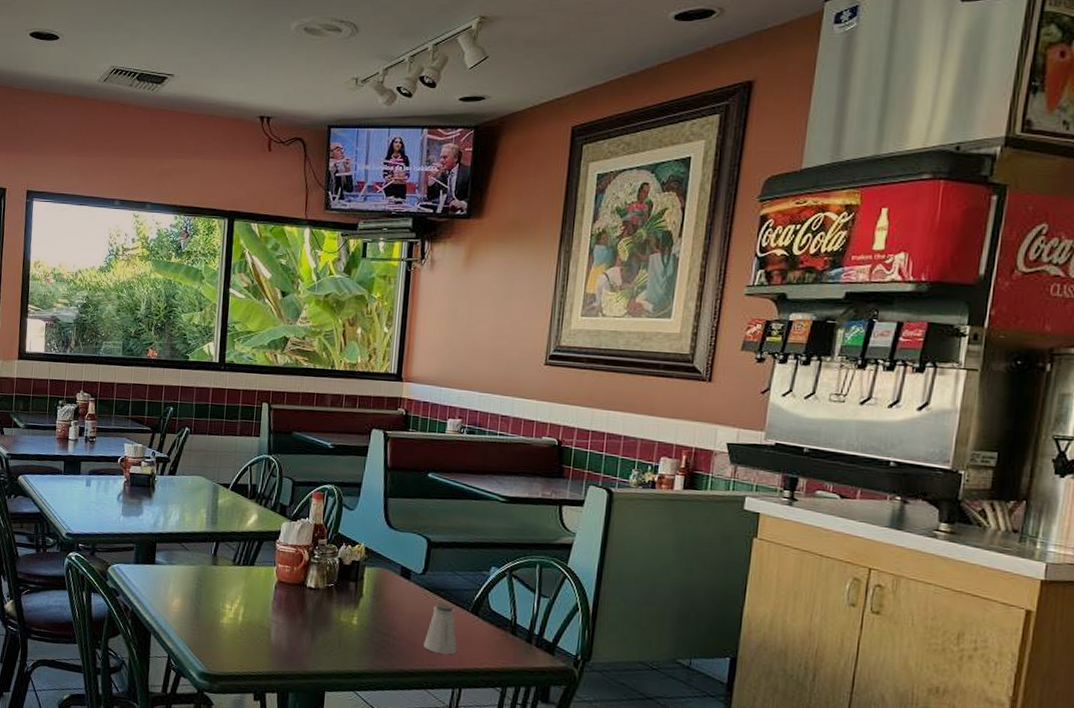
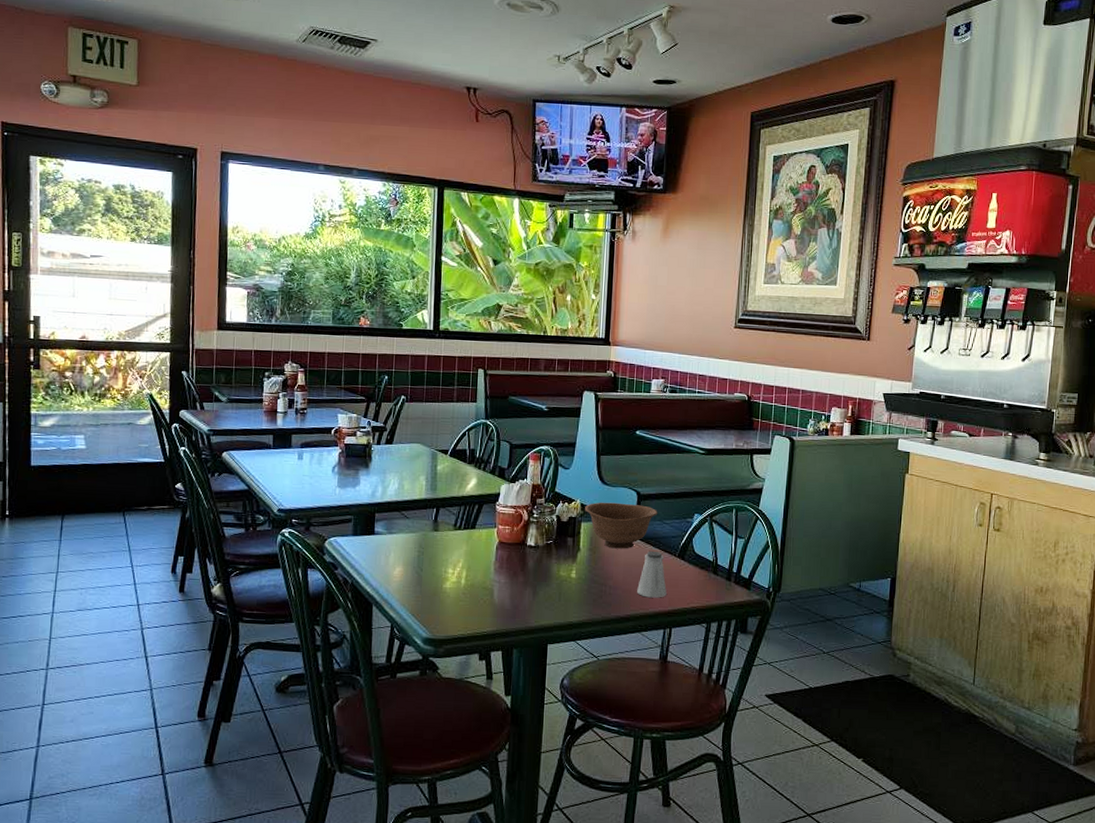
bowl: none [369,547,450,599] -> present [585,502,658,549]

